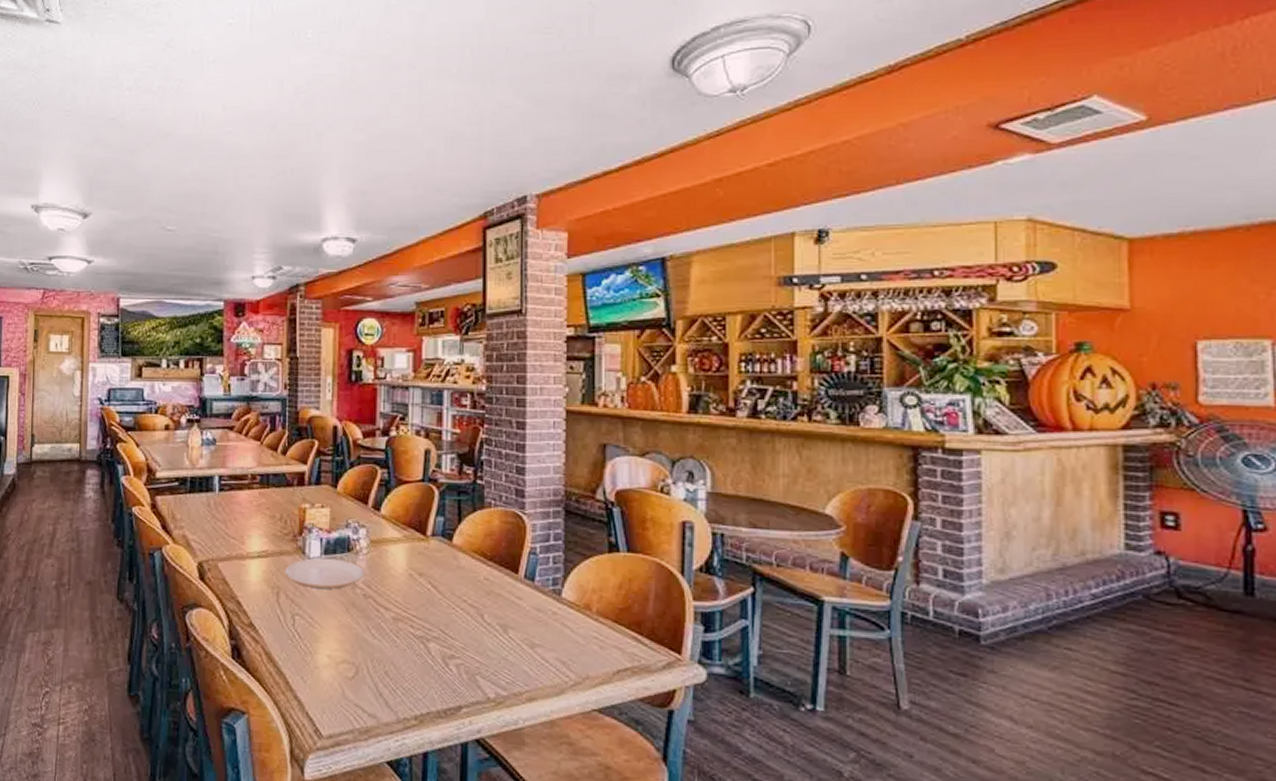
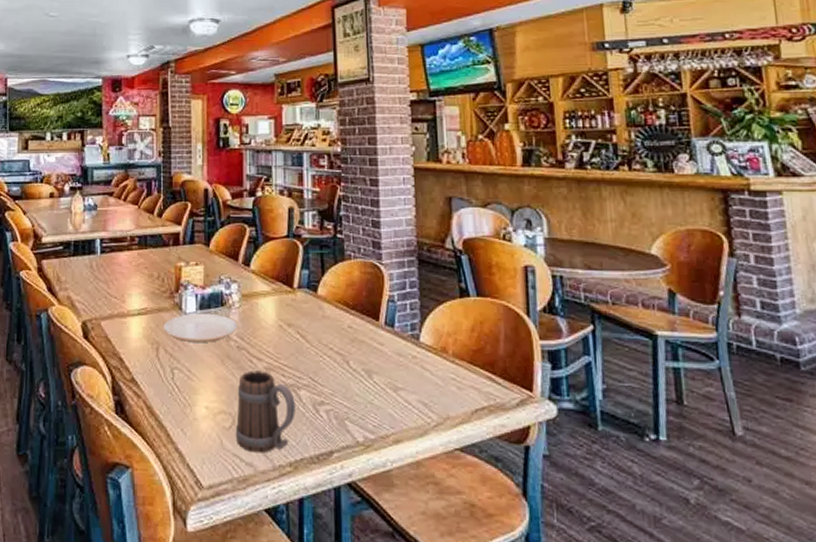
beer mug: none [358,620,423,705] -> present [235,370,295,453]

